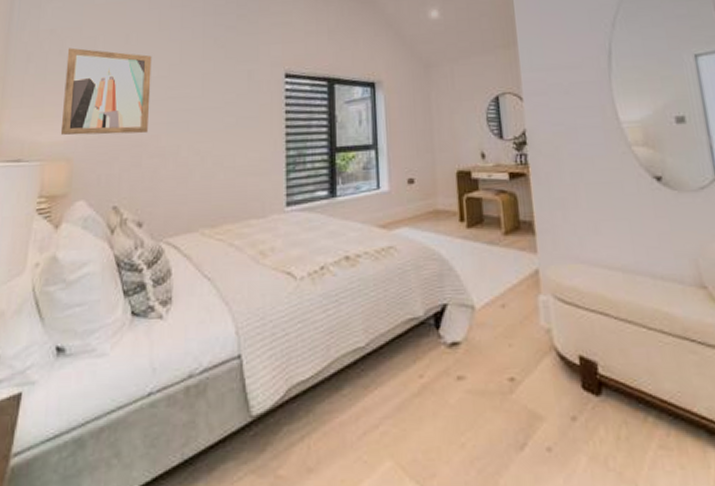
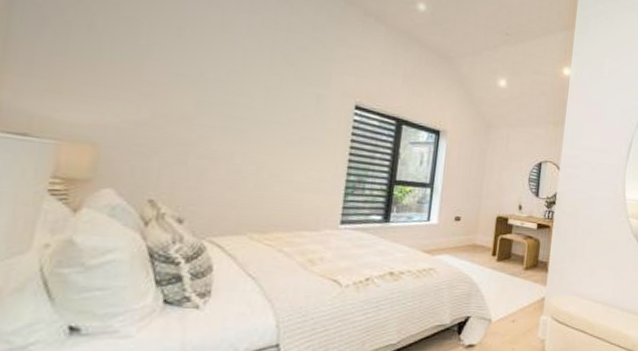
wall art: present [60,47,152,135] -> none [84,23,209,134]

